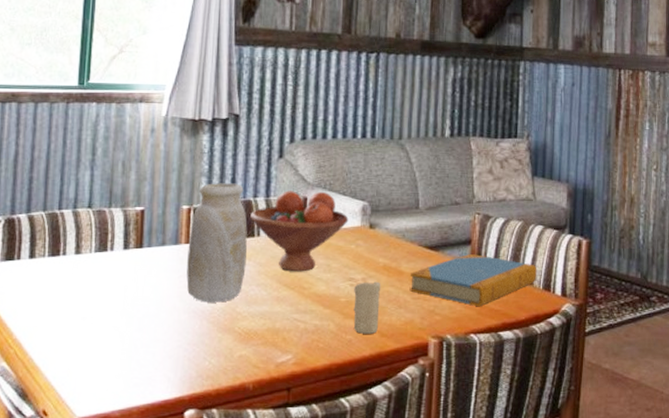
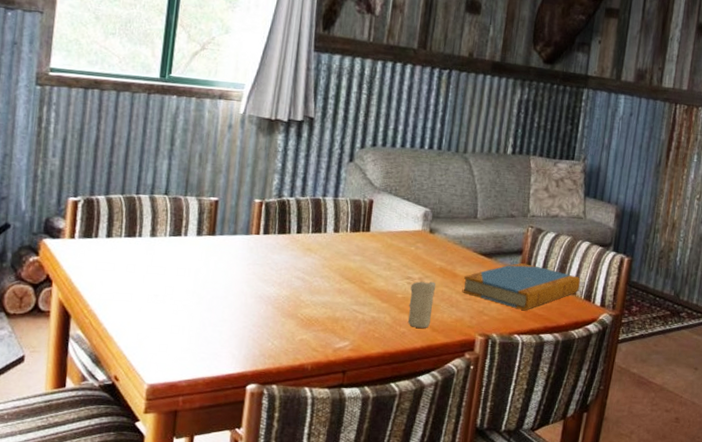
vase: present [186,183,247,303] -> none [255,180,315,291]
fruit bowl: present [250,190,349,272] -> none [318,192,411,268]

